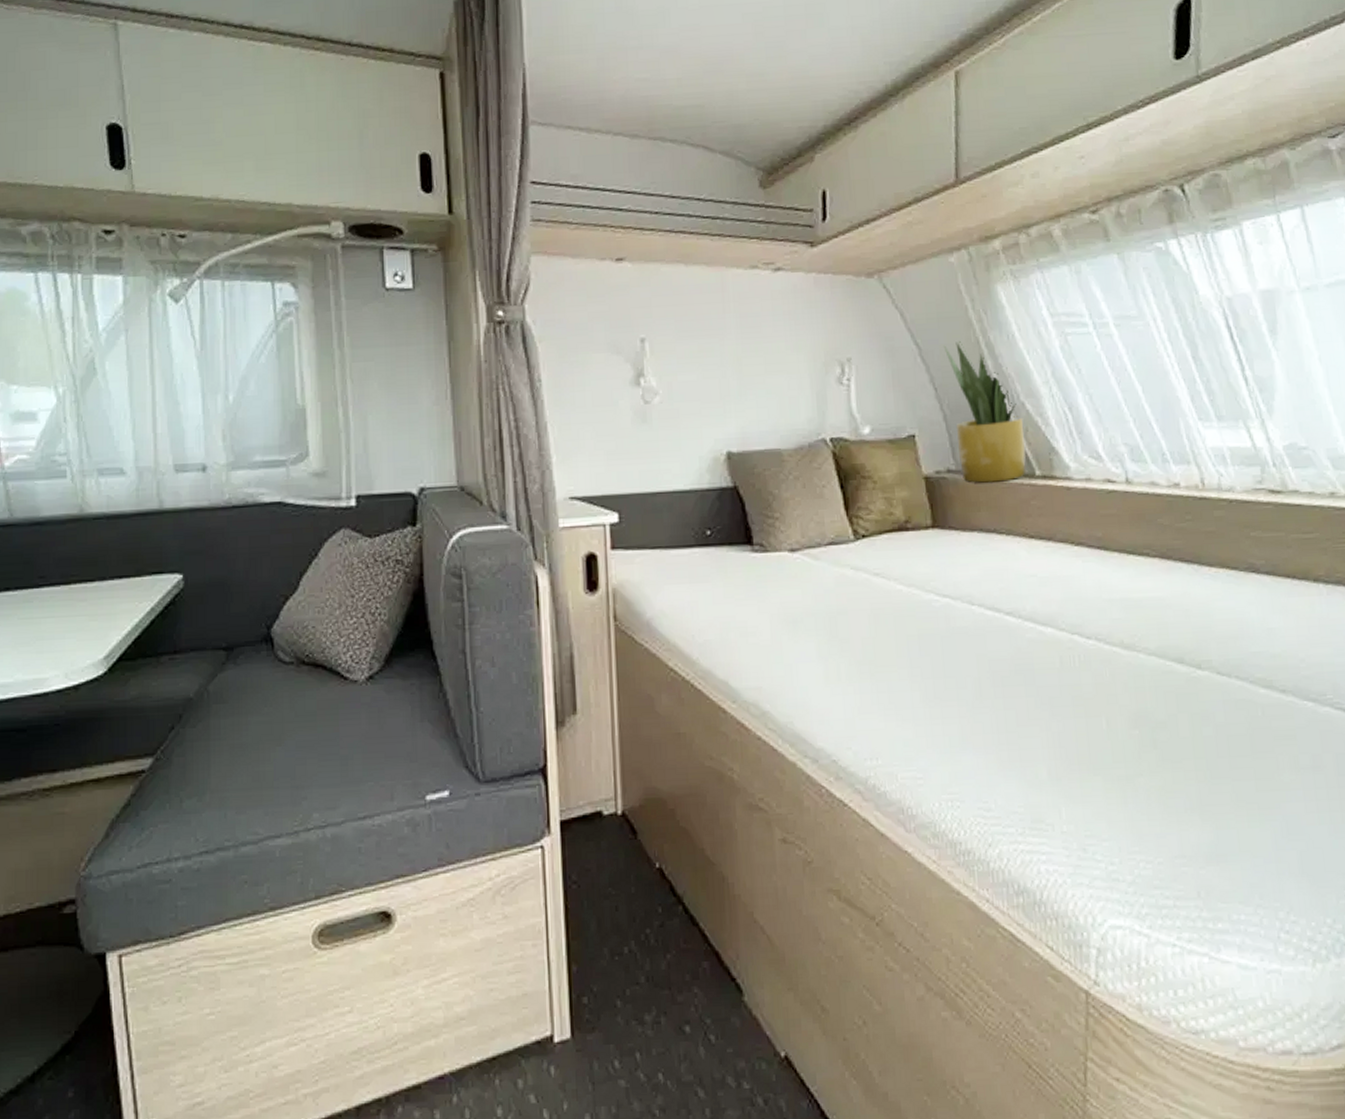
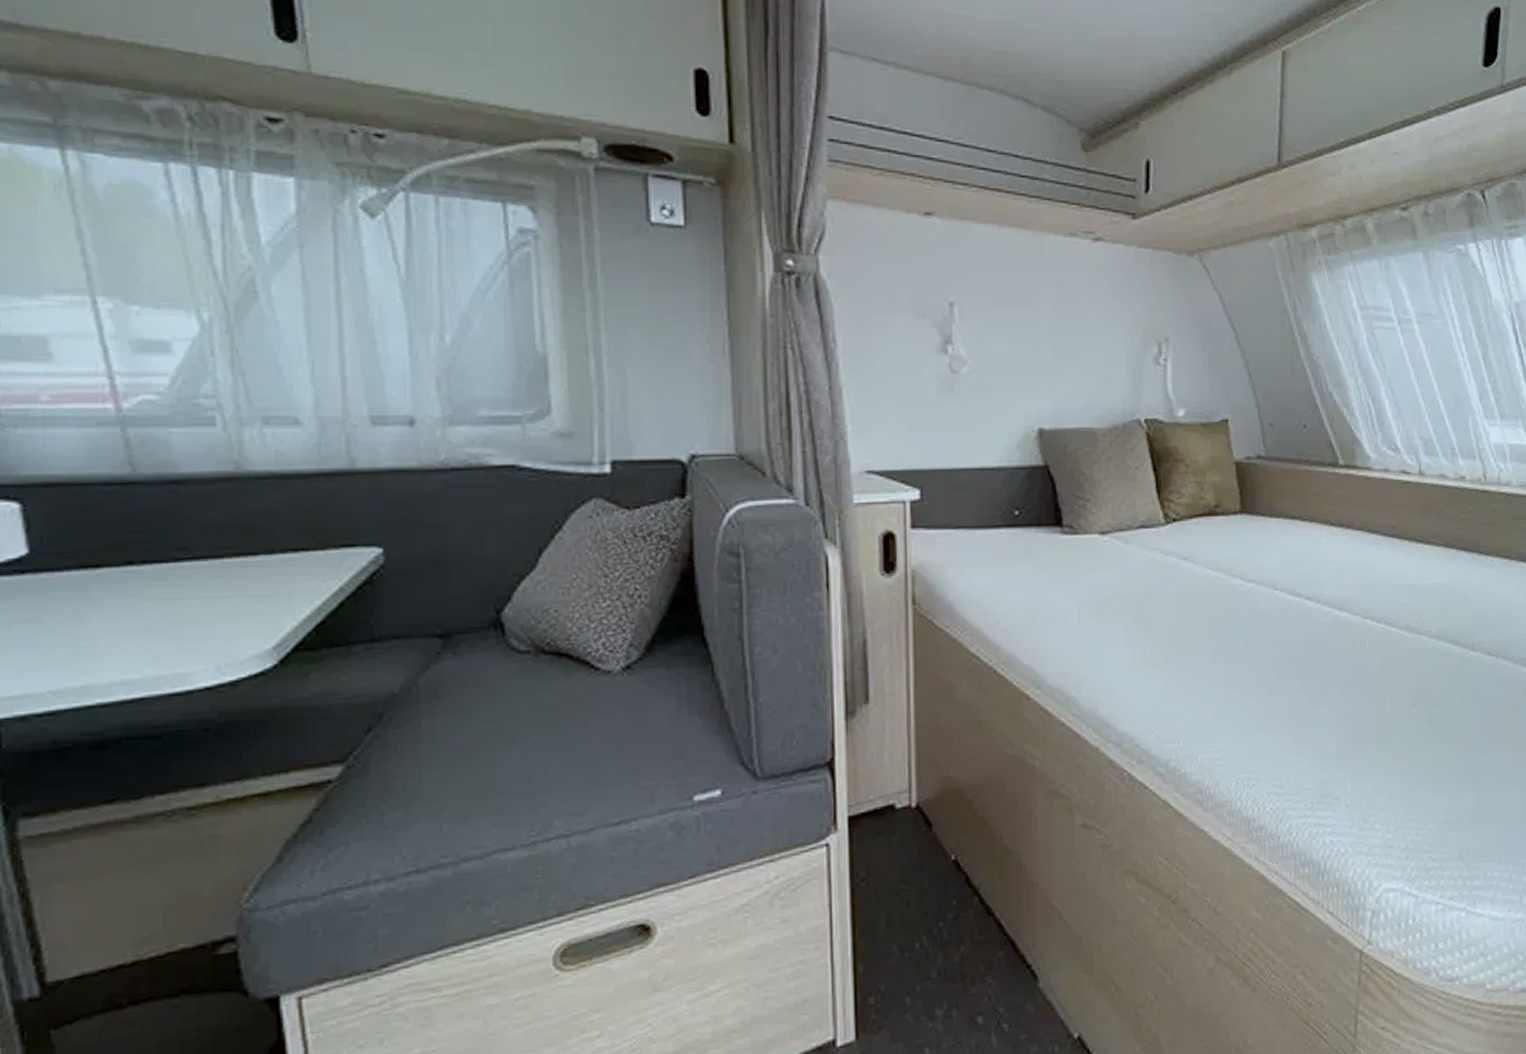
planter: present [943,341,1026,483] -> none [1259,328,1331,470]

